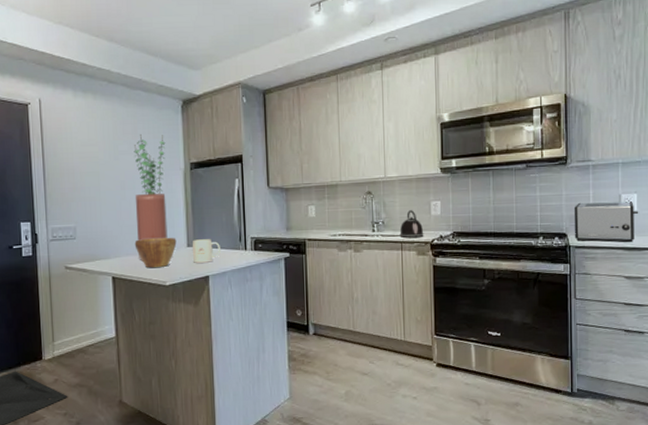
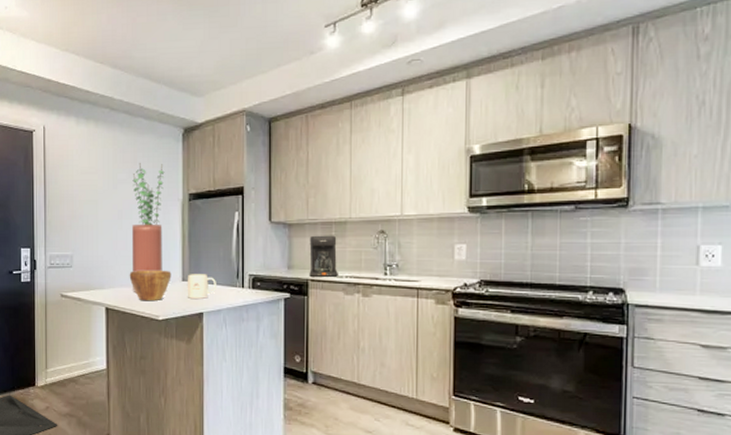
coffee maker: none [305,197,332,236] -> present [309,235,338,277]
kettle: present [400,210,424,239] -> none [416,253,445,285]
toaster: present [575,201,639,243] -> none [635,253,724,305]

